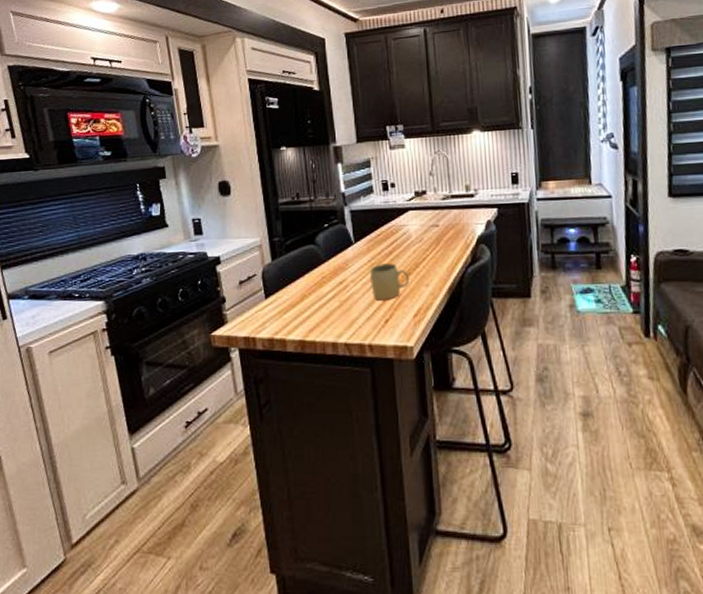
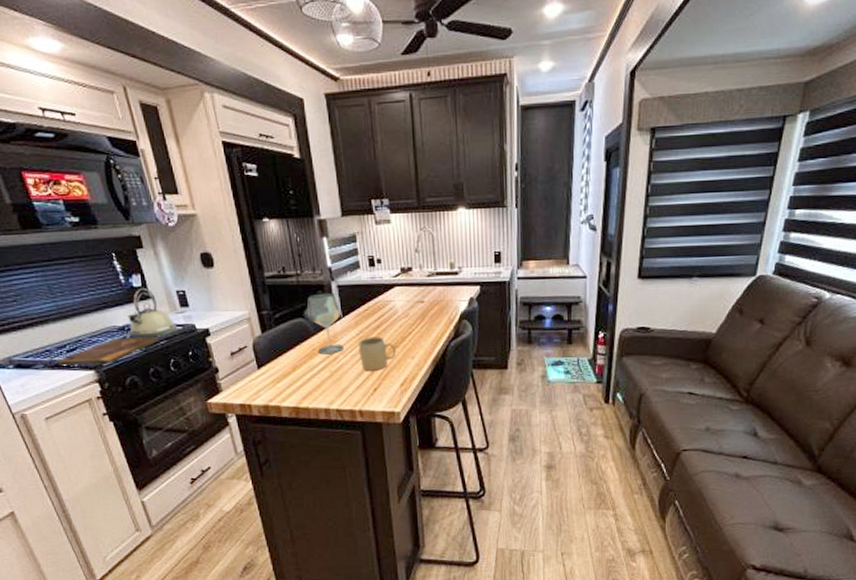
cutting board: none [70,266,170,296] -> present [57,337,159,366]
kettle: none [142,216,190,268] -> present [128,287,179,339]
wine glass: none [318,218,354,283] -> present [307,292,343,355]

